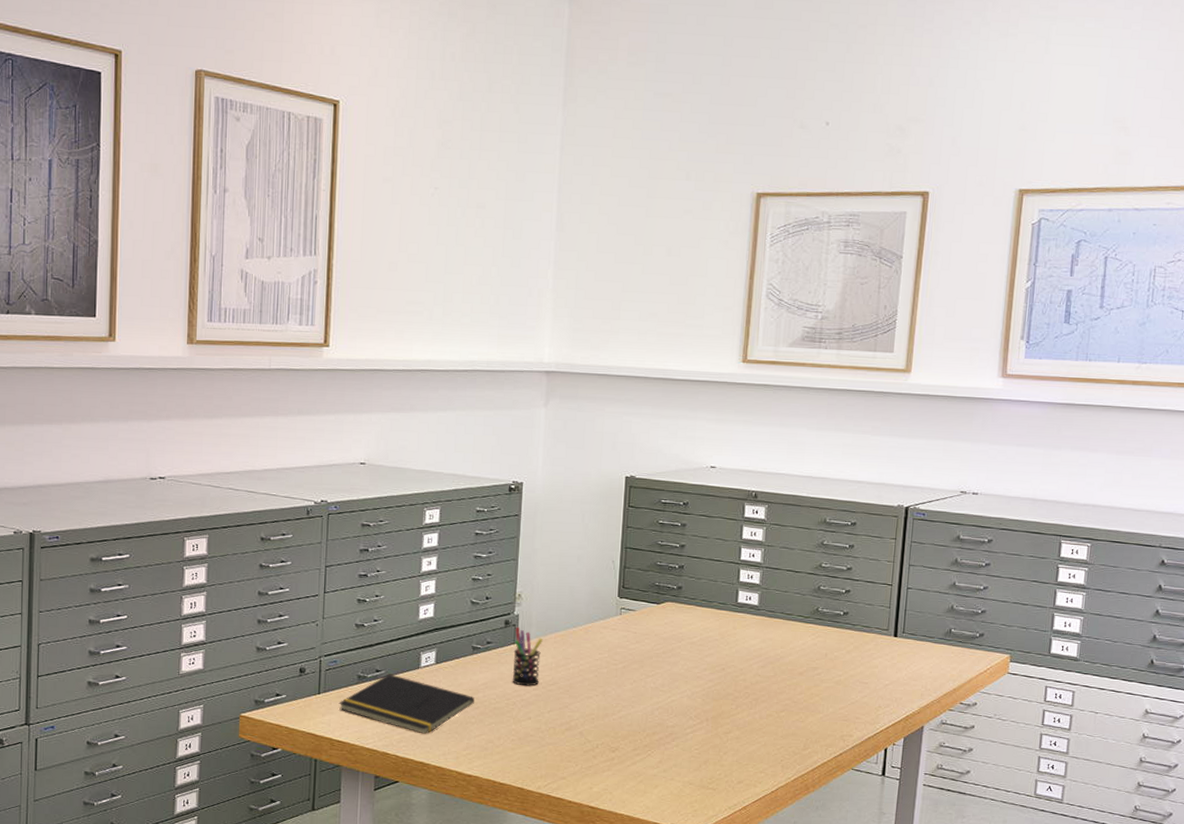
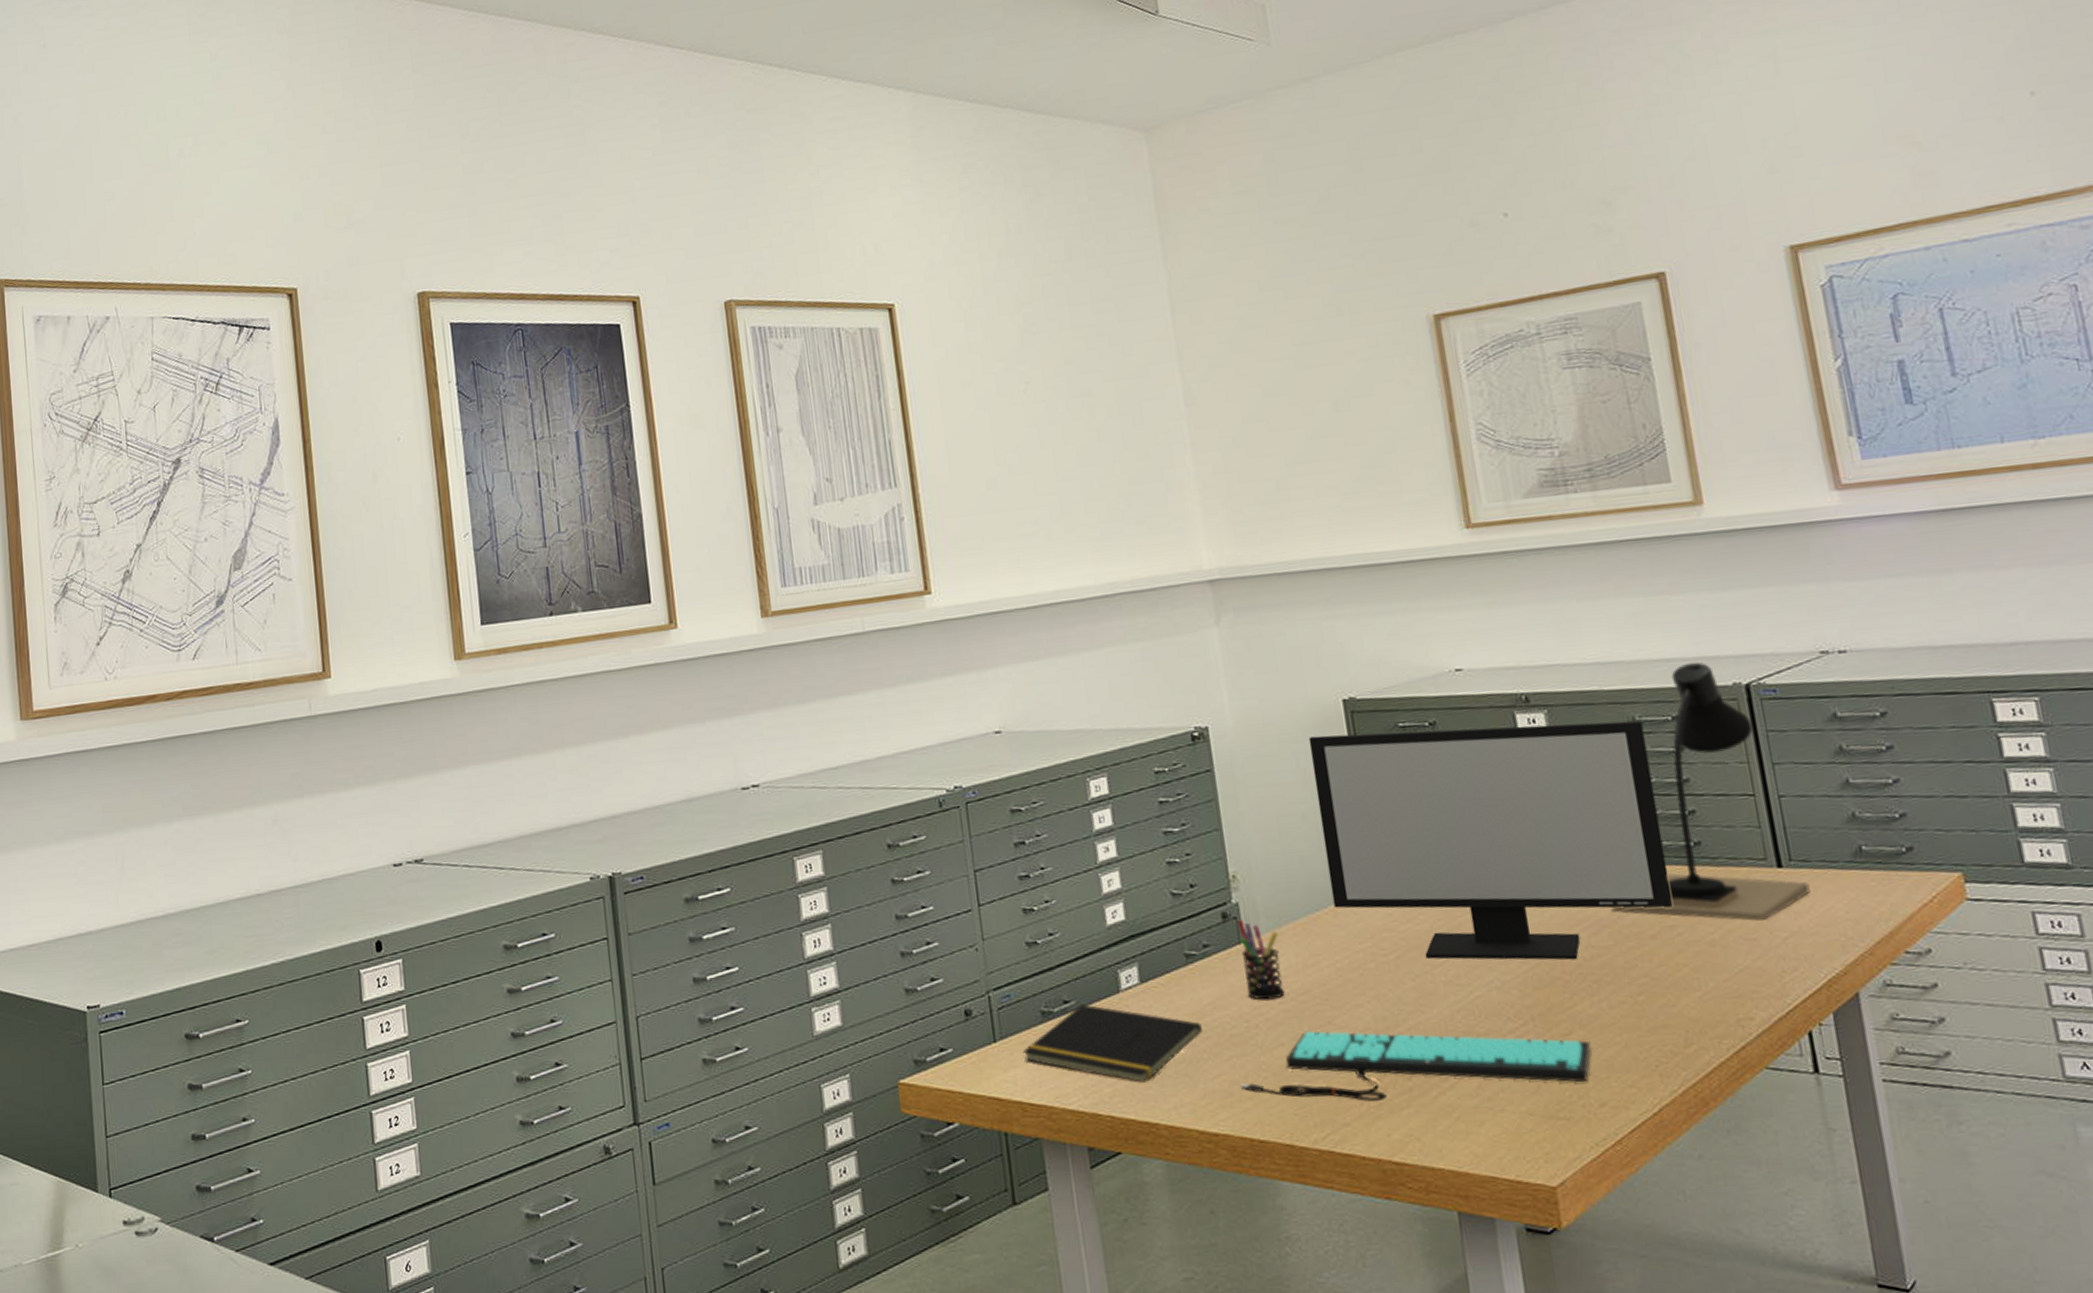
computer keyboard: none [494,710,742,766] -> present [1241,1030,1591,1102]
computer monitor: none [587,501,830,683] -> present [1308,720,1674,961]
desk lamp: none [778,486,911,671] -> present [1612,662,1810,921]

